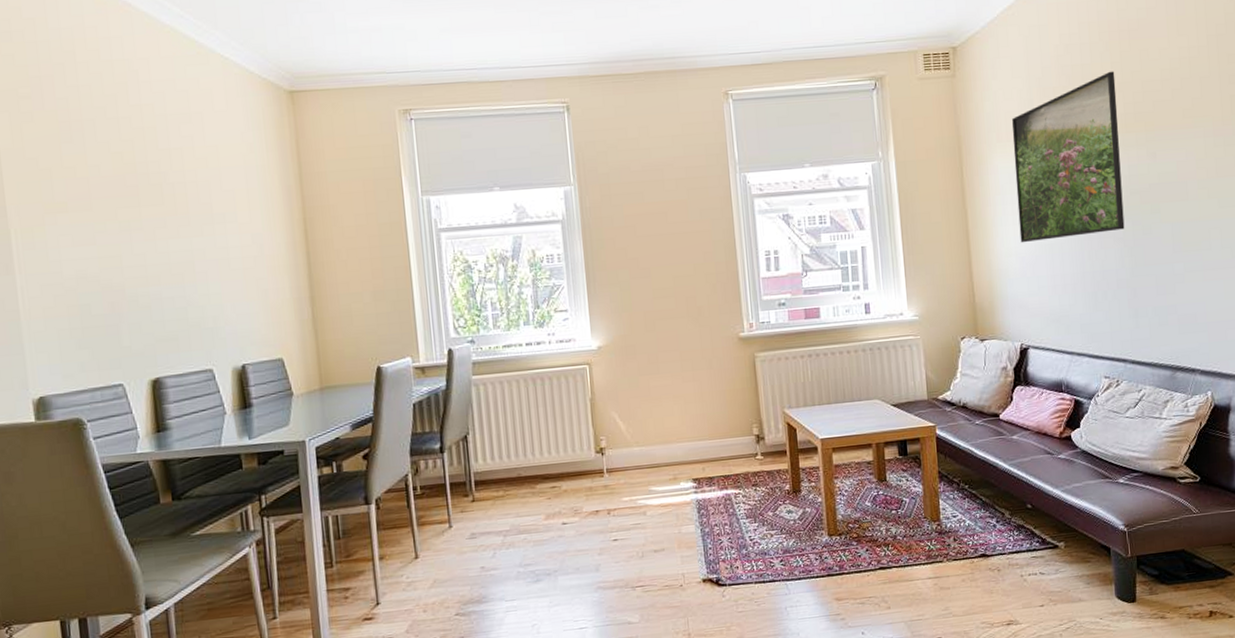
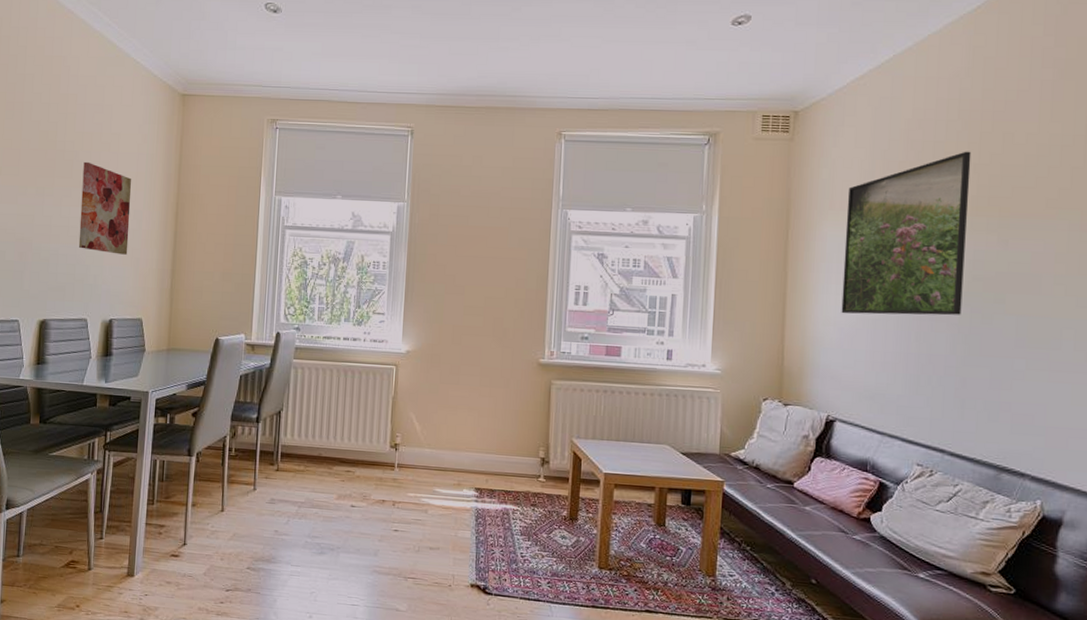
wall art: none [176,183,252,288] -> present [78,161,131,255]

